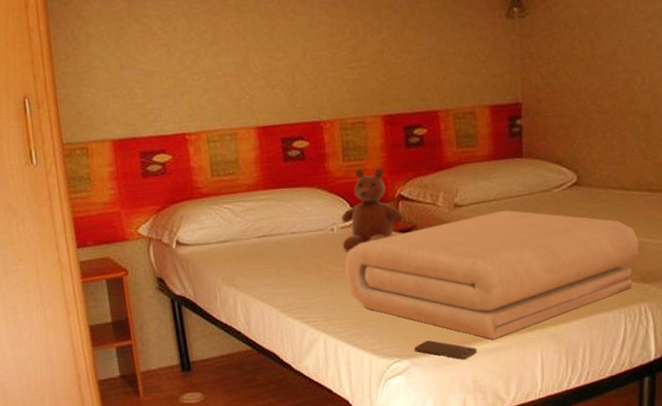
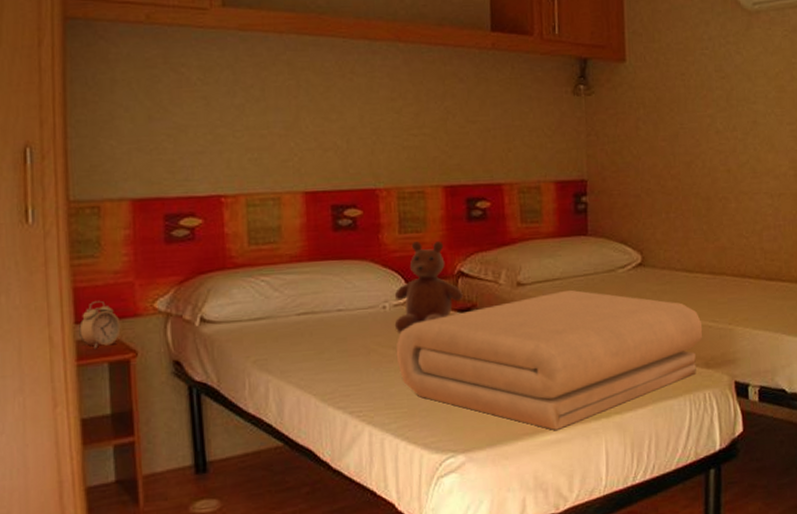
alarm clock: none [80,227,114,269] -> present [79,300,121,349]
smartphone: present [414,340,477,360] -> none [471,432,539,454]

